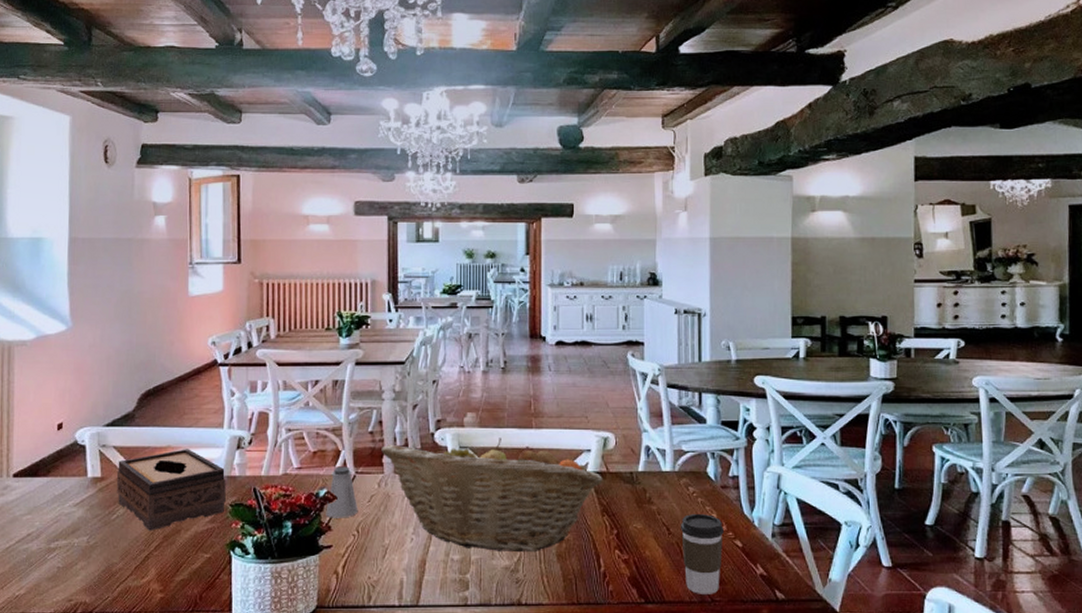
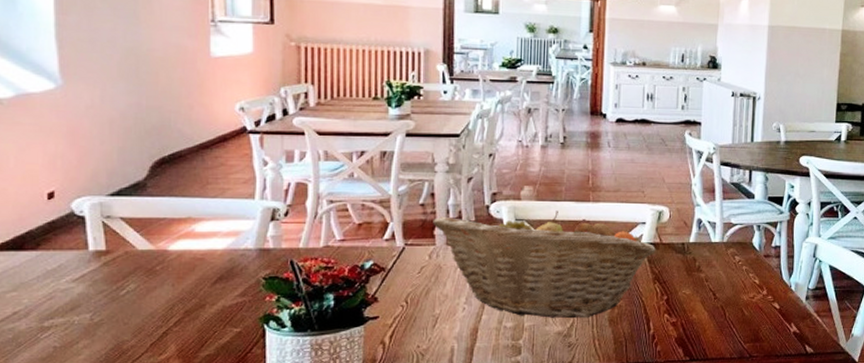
tissue box: present [116,449,226,531] -> none [125,220,258,306]
saltshaker: present [326,466,358,518] -> none [372,238,407,290]
coffee cup: present [680,513,724,594] -> none [725,279,764,351]

